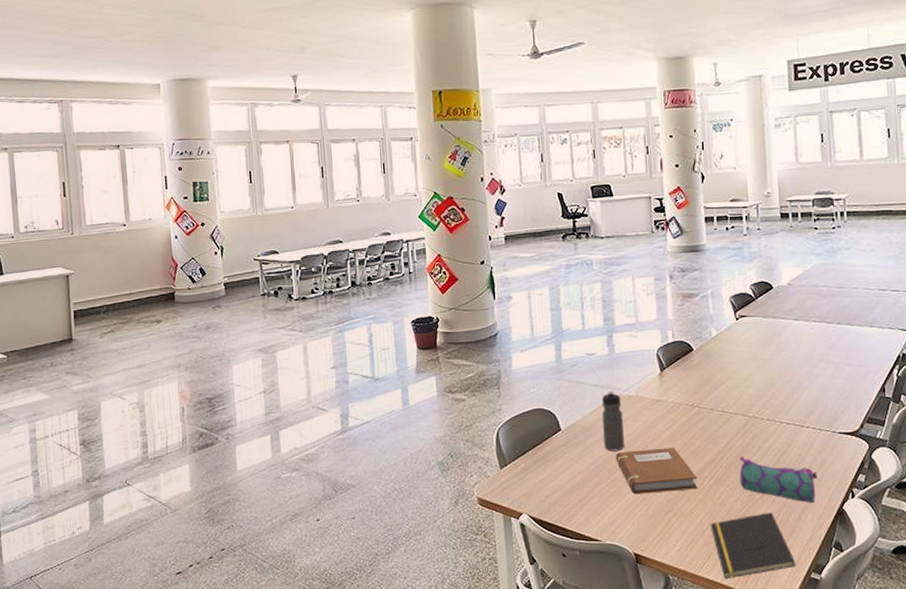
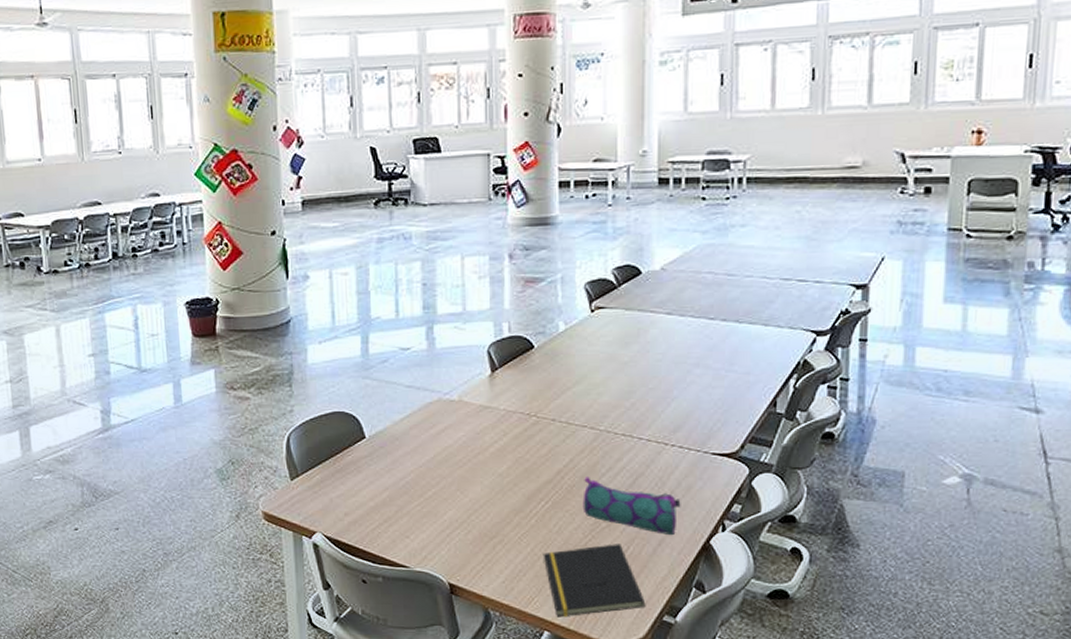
water bottle: present [601,391,624,451] -> none [416,394,442,465]
notebook: present [615,447,698,495] -> none [431,463,531,516]

